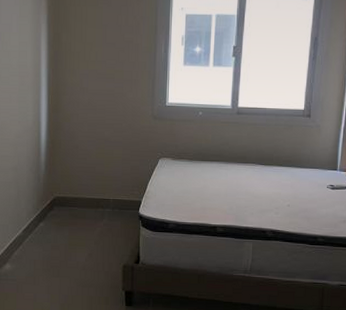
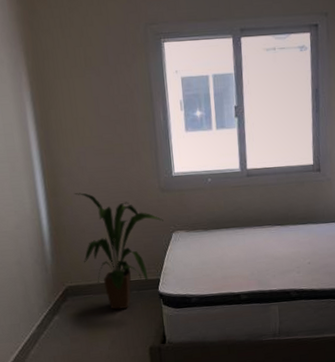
house plant: none [74,111,152,225] -> present [74,193,163,310]

